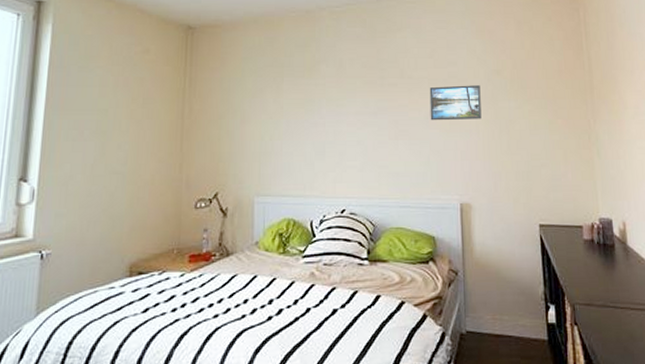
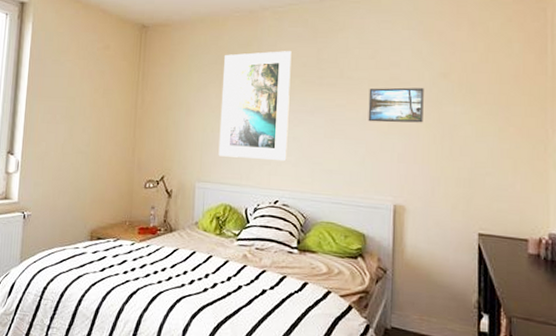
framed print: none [278,52,352,167] -> present [218,51,292,162]

